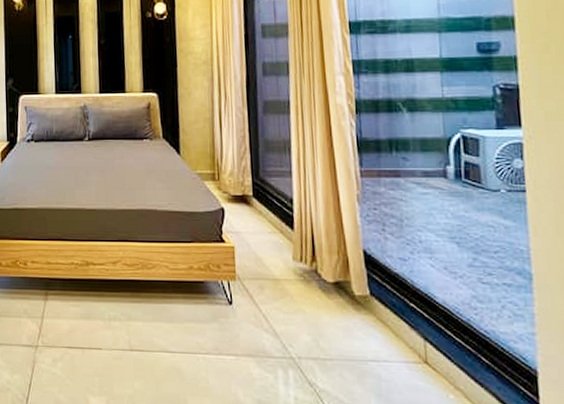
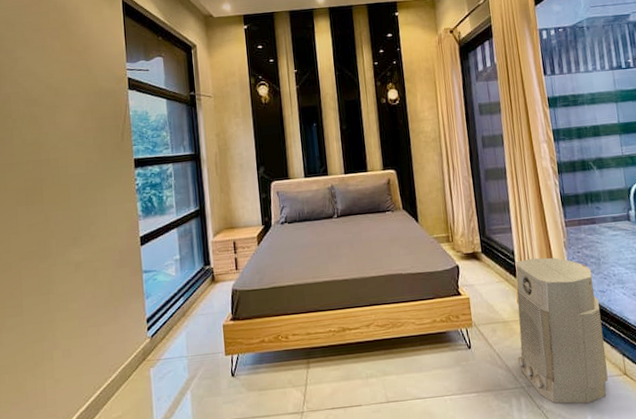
air purifier: none [288,209,403,390] -> present [516,257,609,404]

